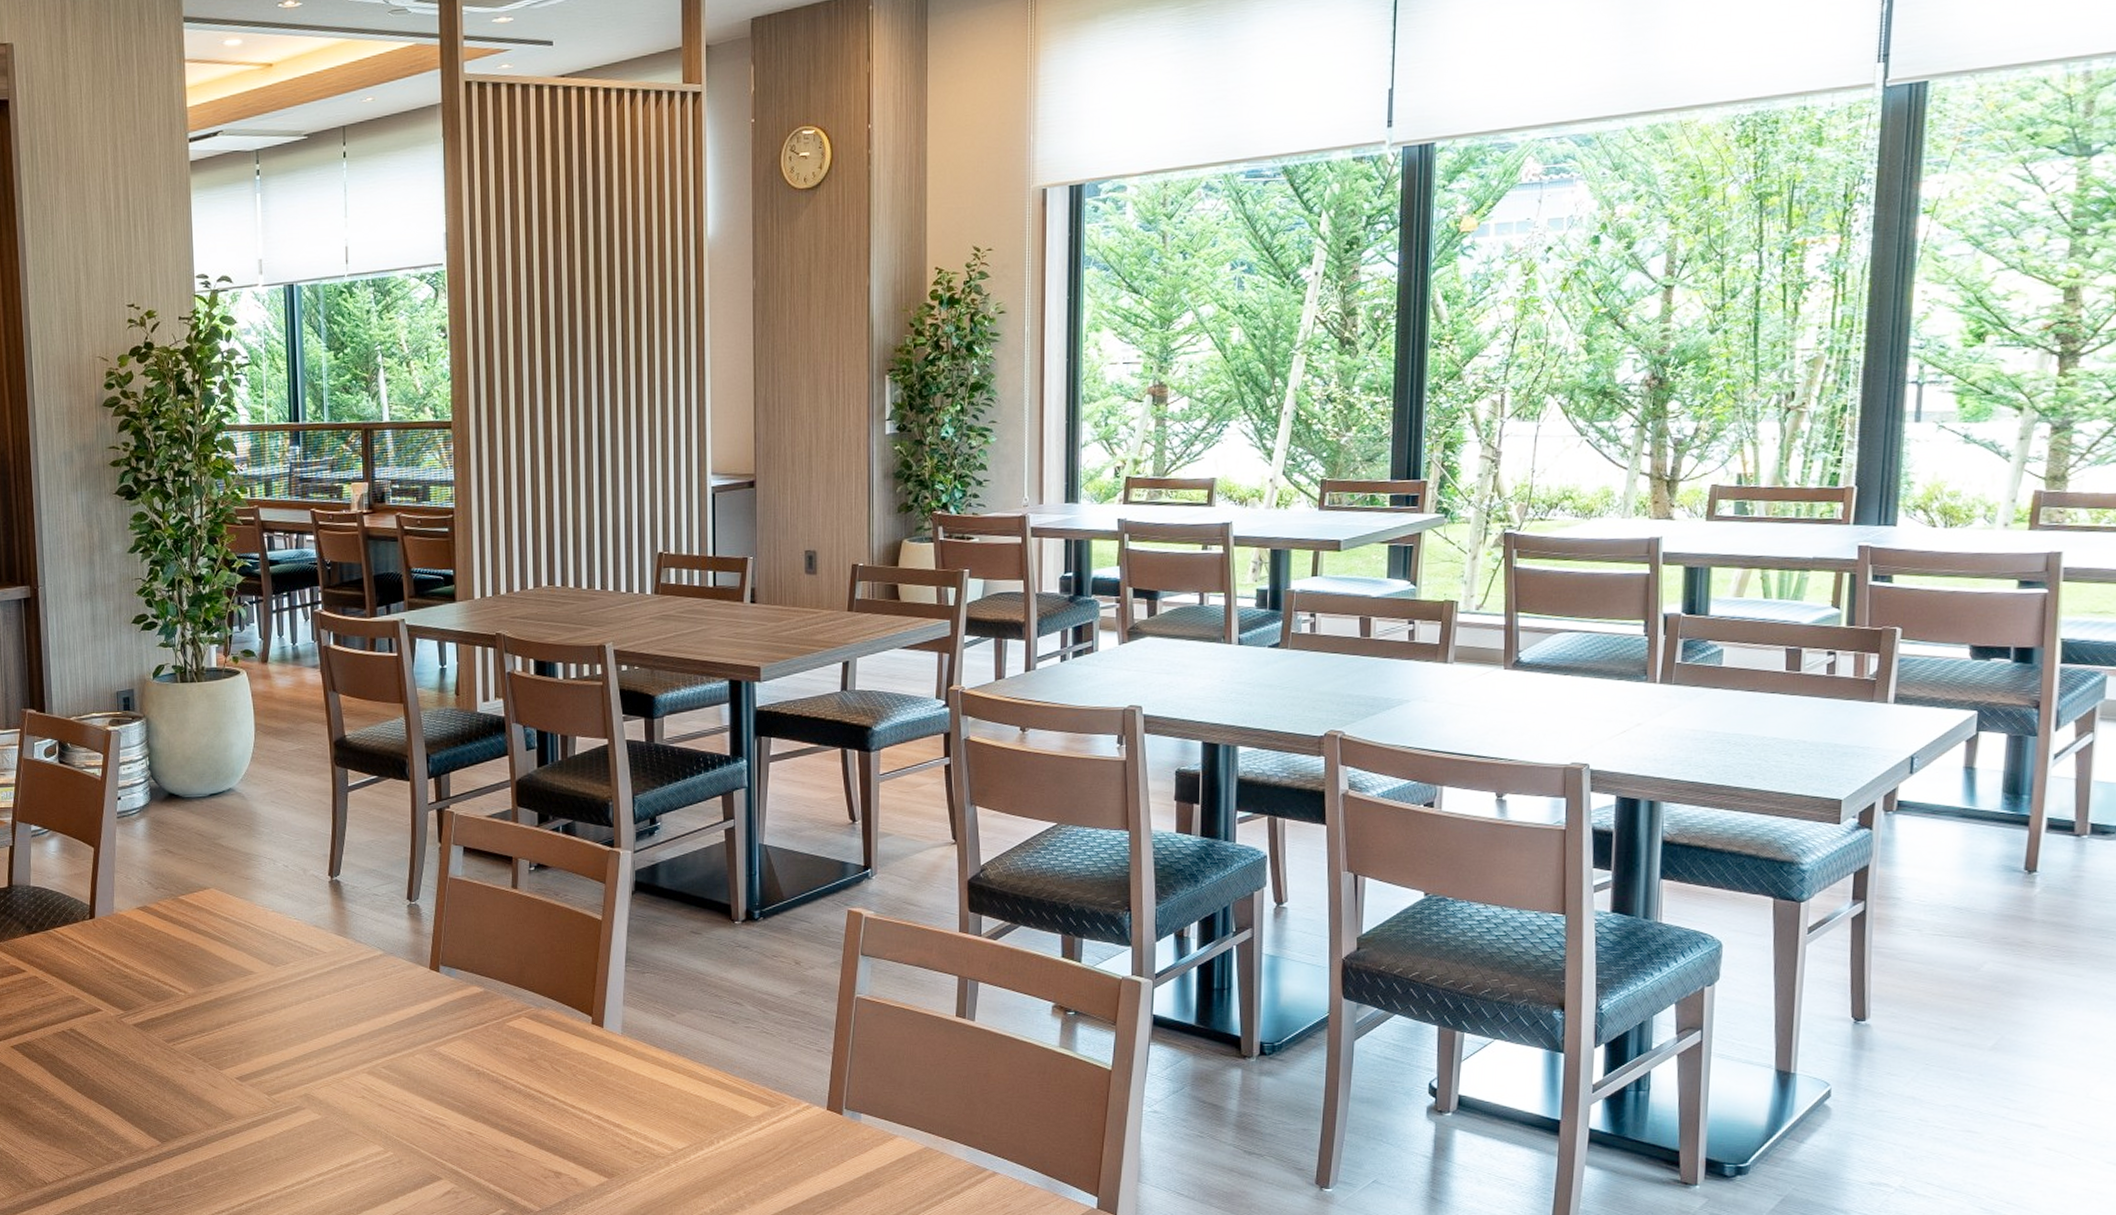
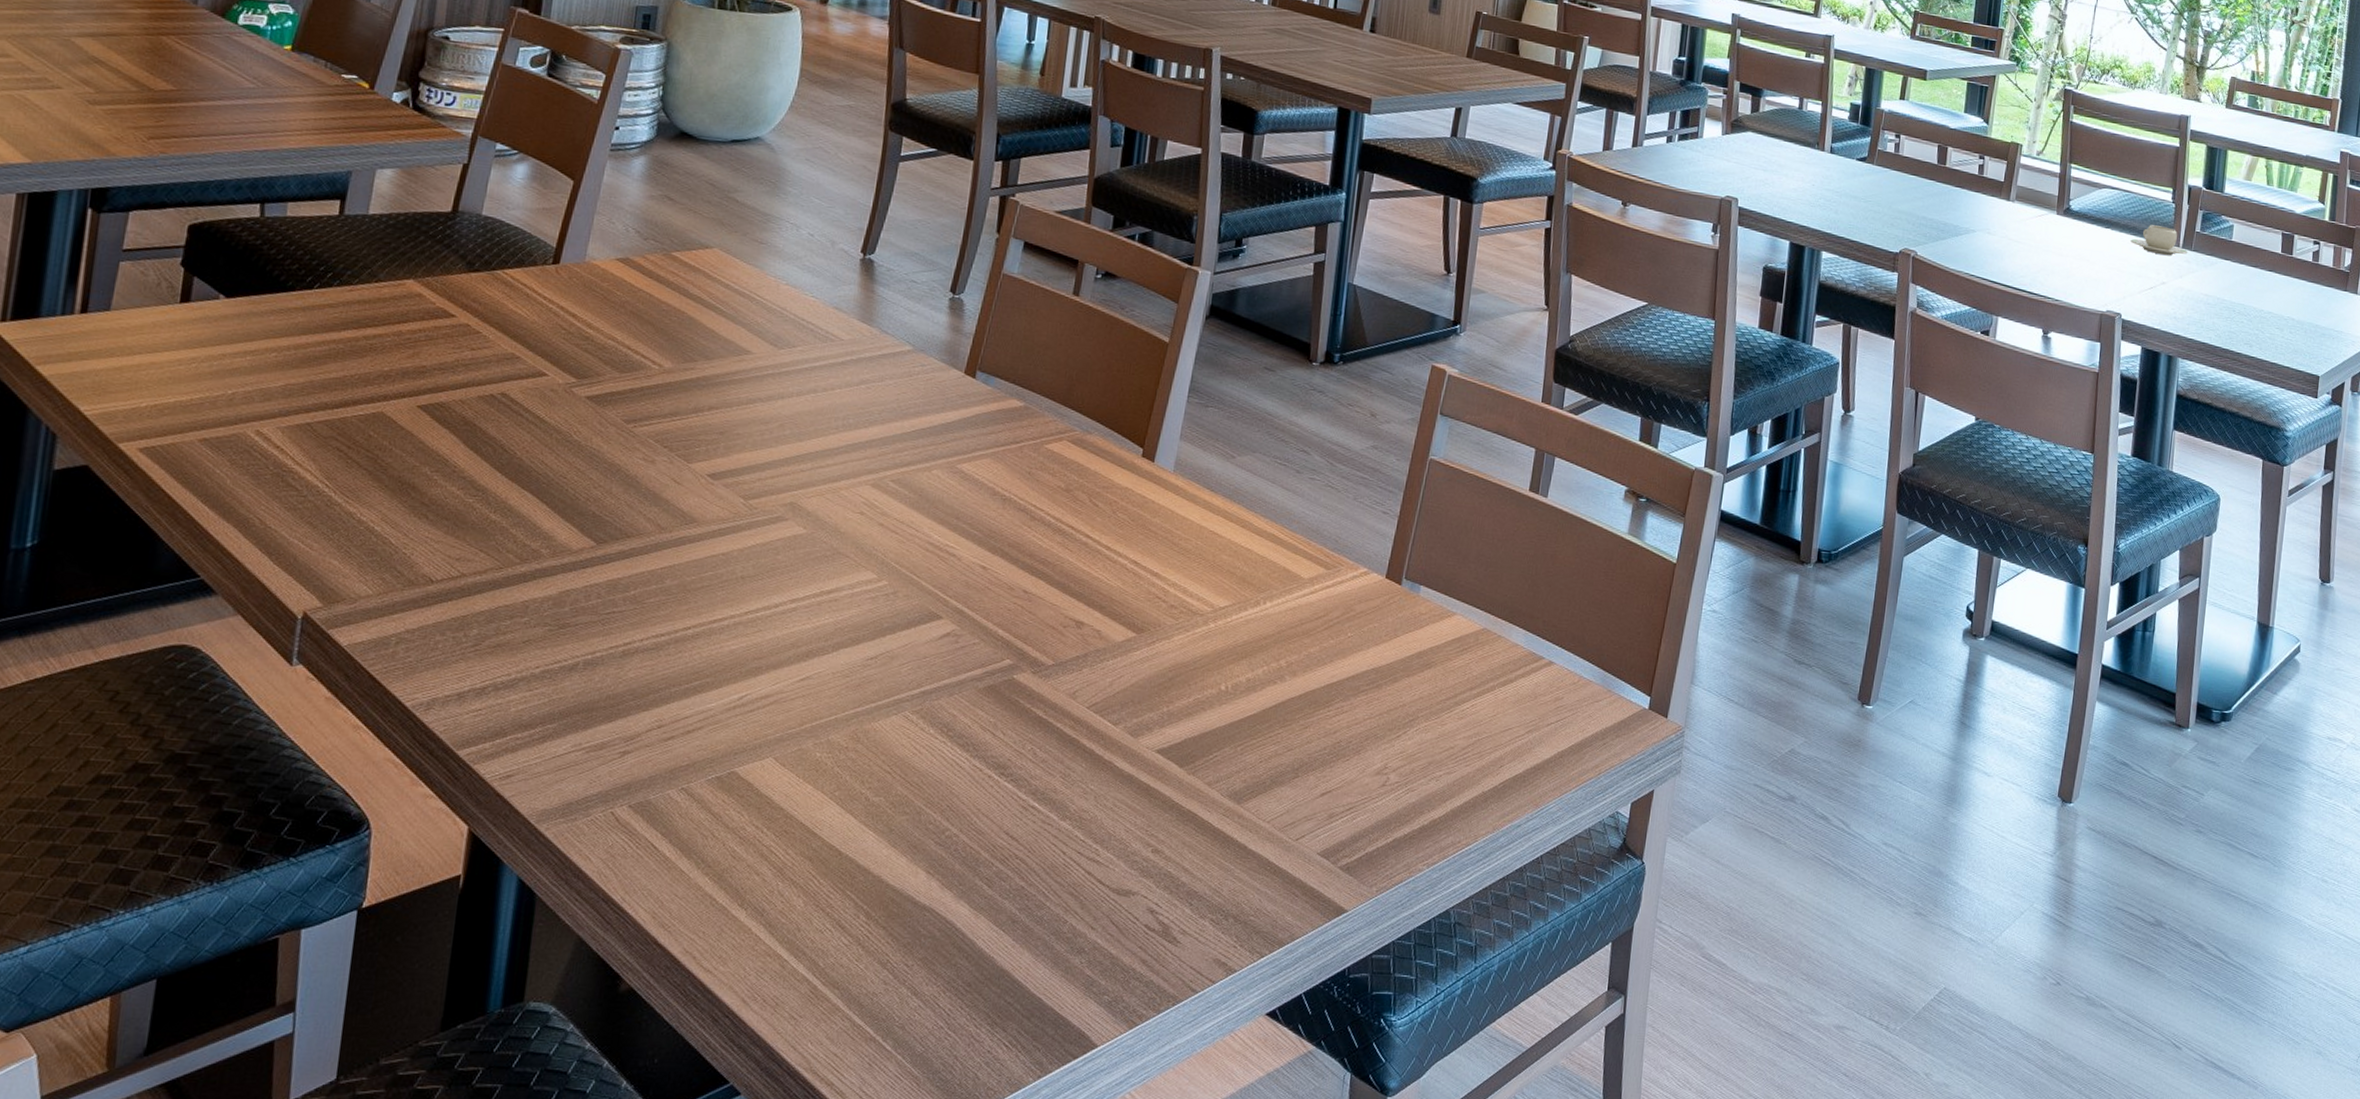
teacup: none [1595,663,1668,695] -> present [2130,225,2188,256]

